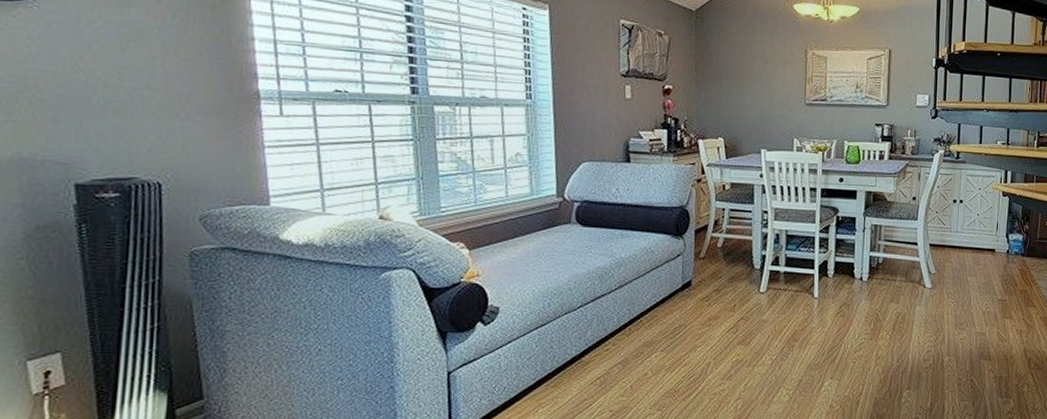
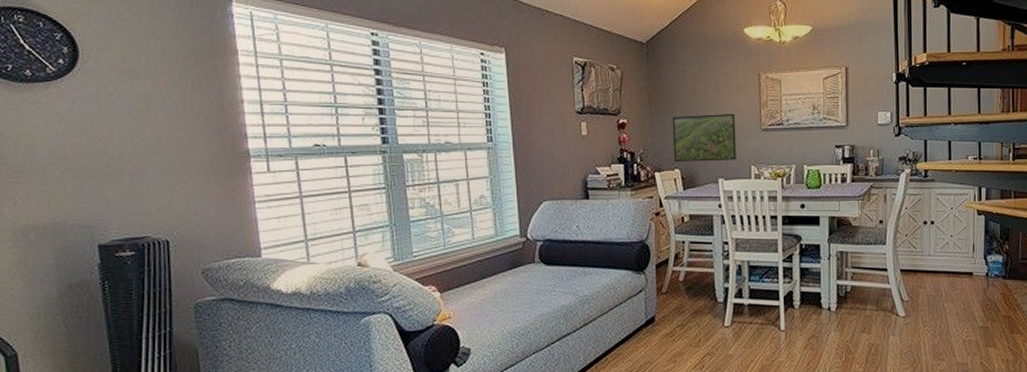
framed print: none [717,85,781,132] -> present [672,113,736,162]

